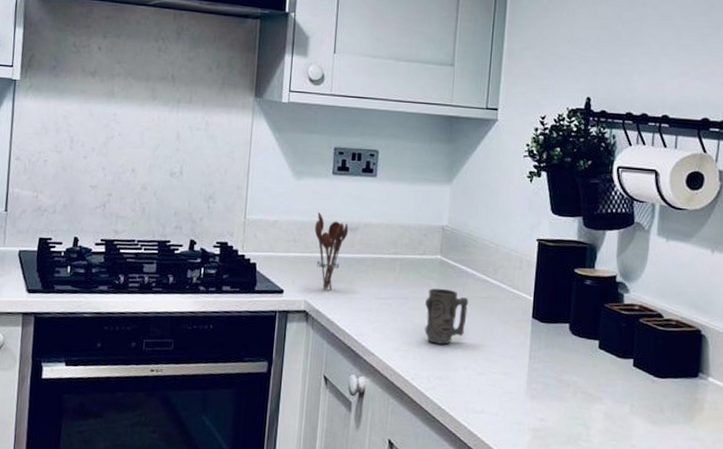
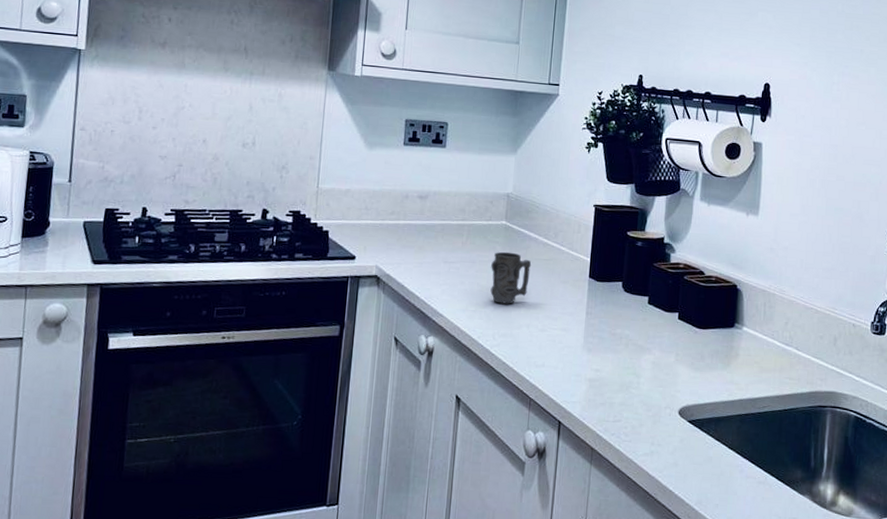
utensil holder: present [314,212,349,290] -> none [386,181,419,255]

